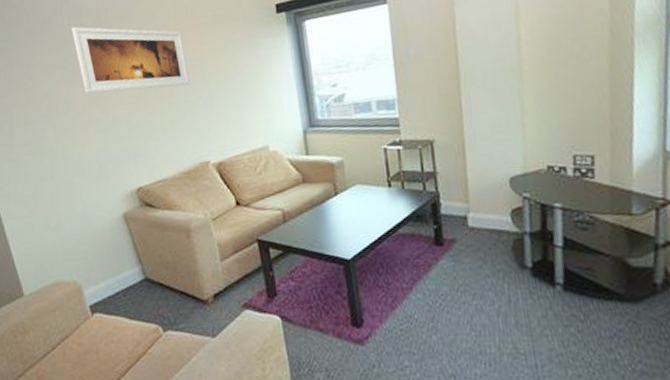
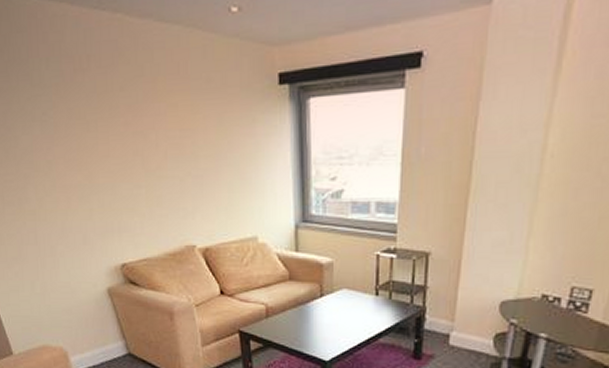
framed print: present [71,26,190,93] -> none [50,73,179,159]

